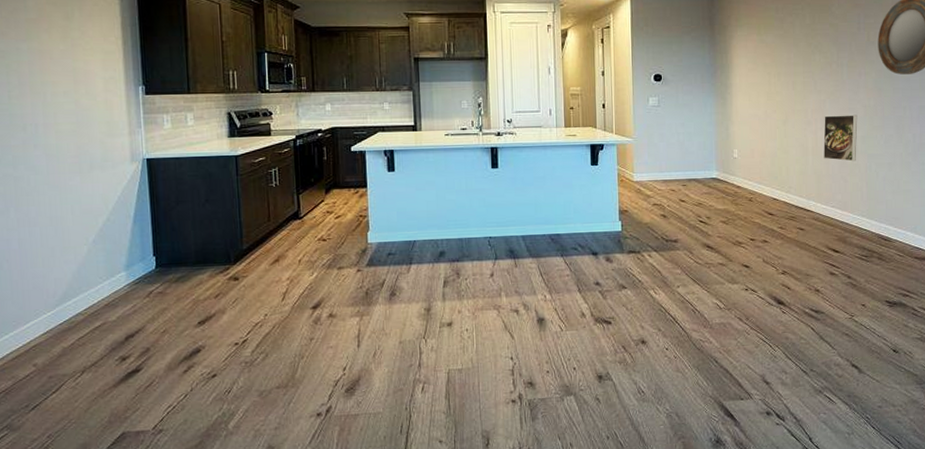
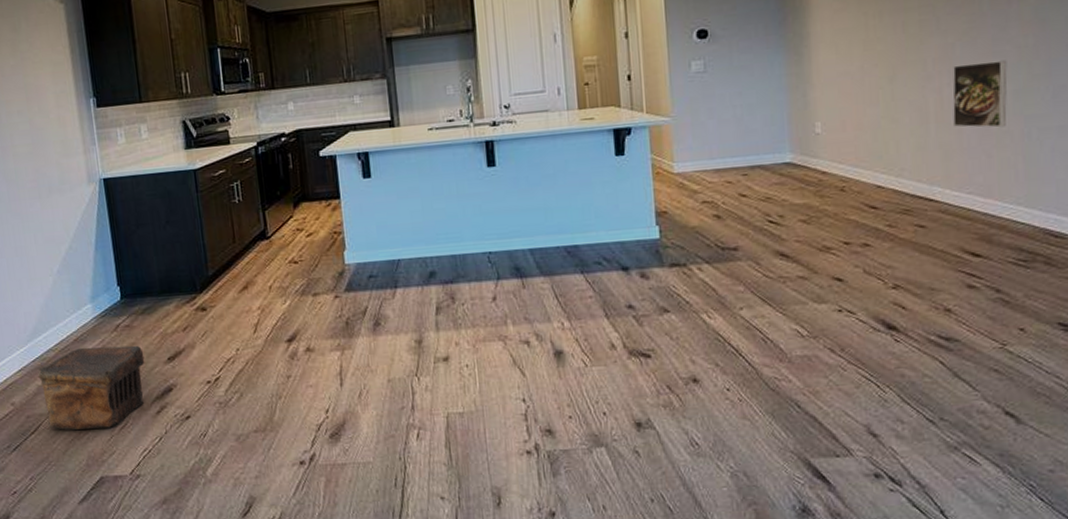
pouch: none [64,310,175,390] -> present [38,345,145,431]

